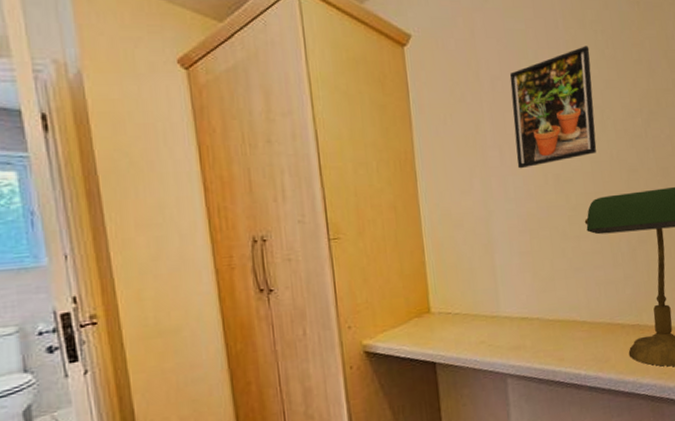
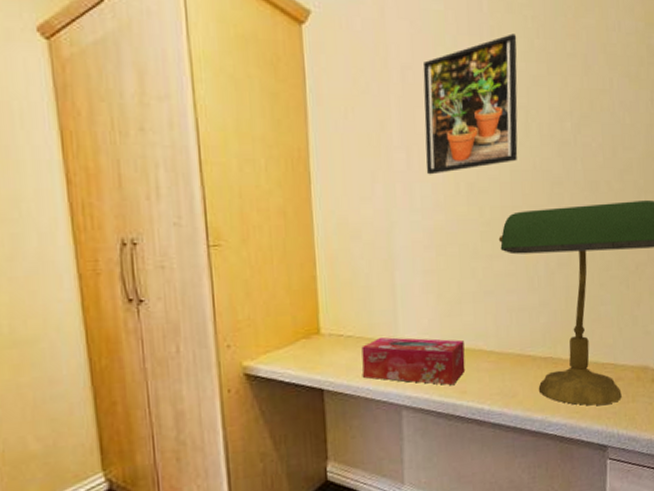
tissue box: none [468,312,562,354] -> present [361,337,466,386]

